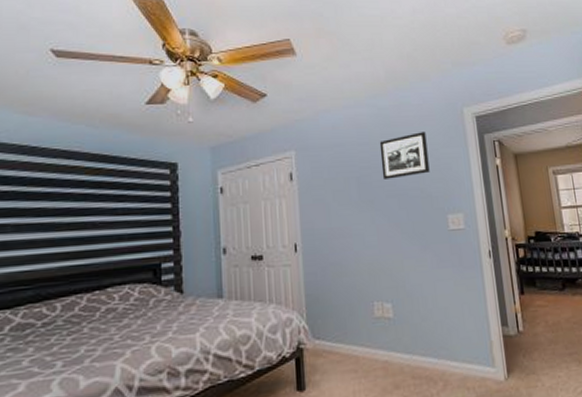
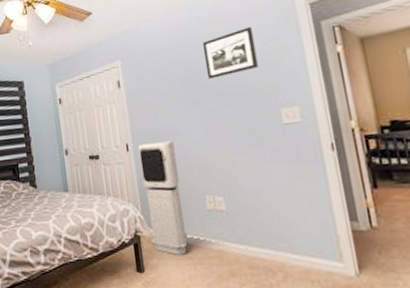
air purifier: none [308,242,354,369] -> present [138,141,188,255]

